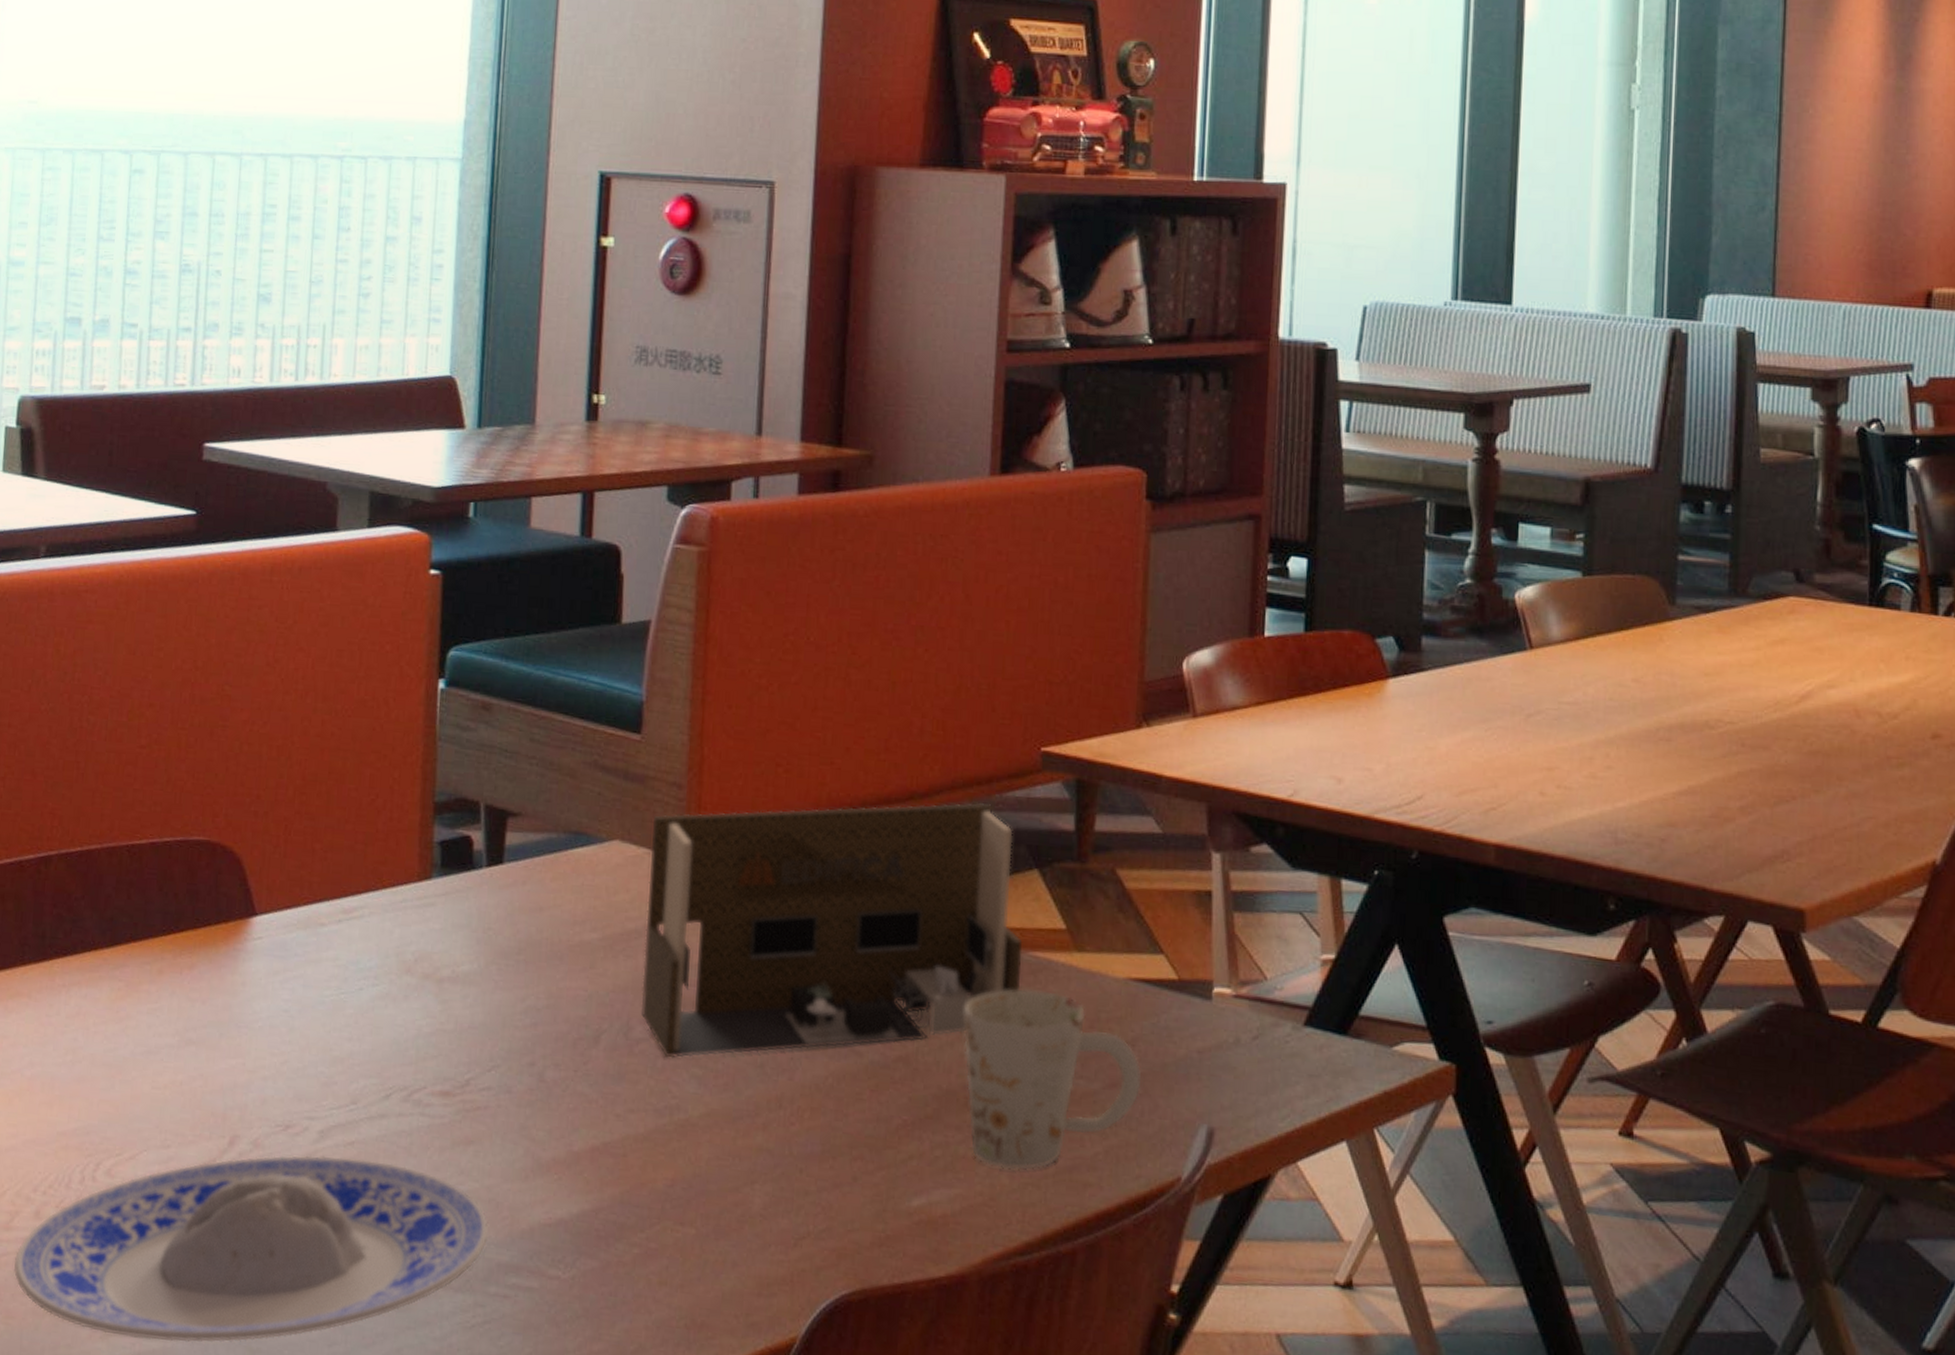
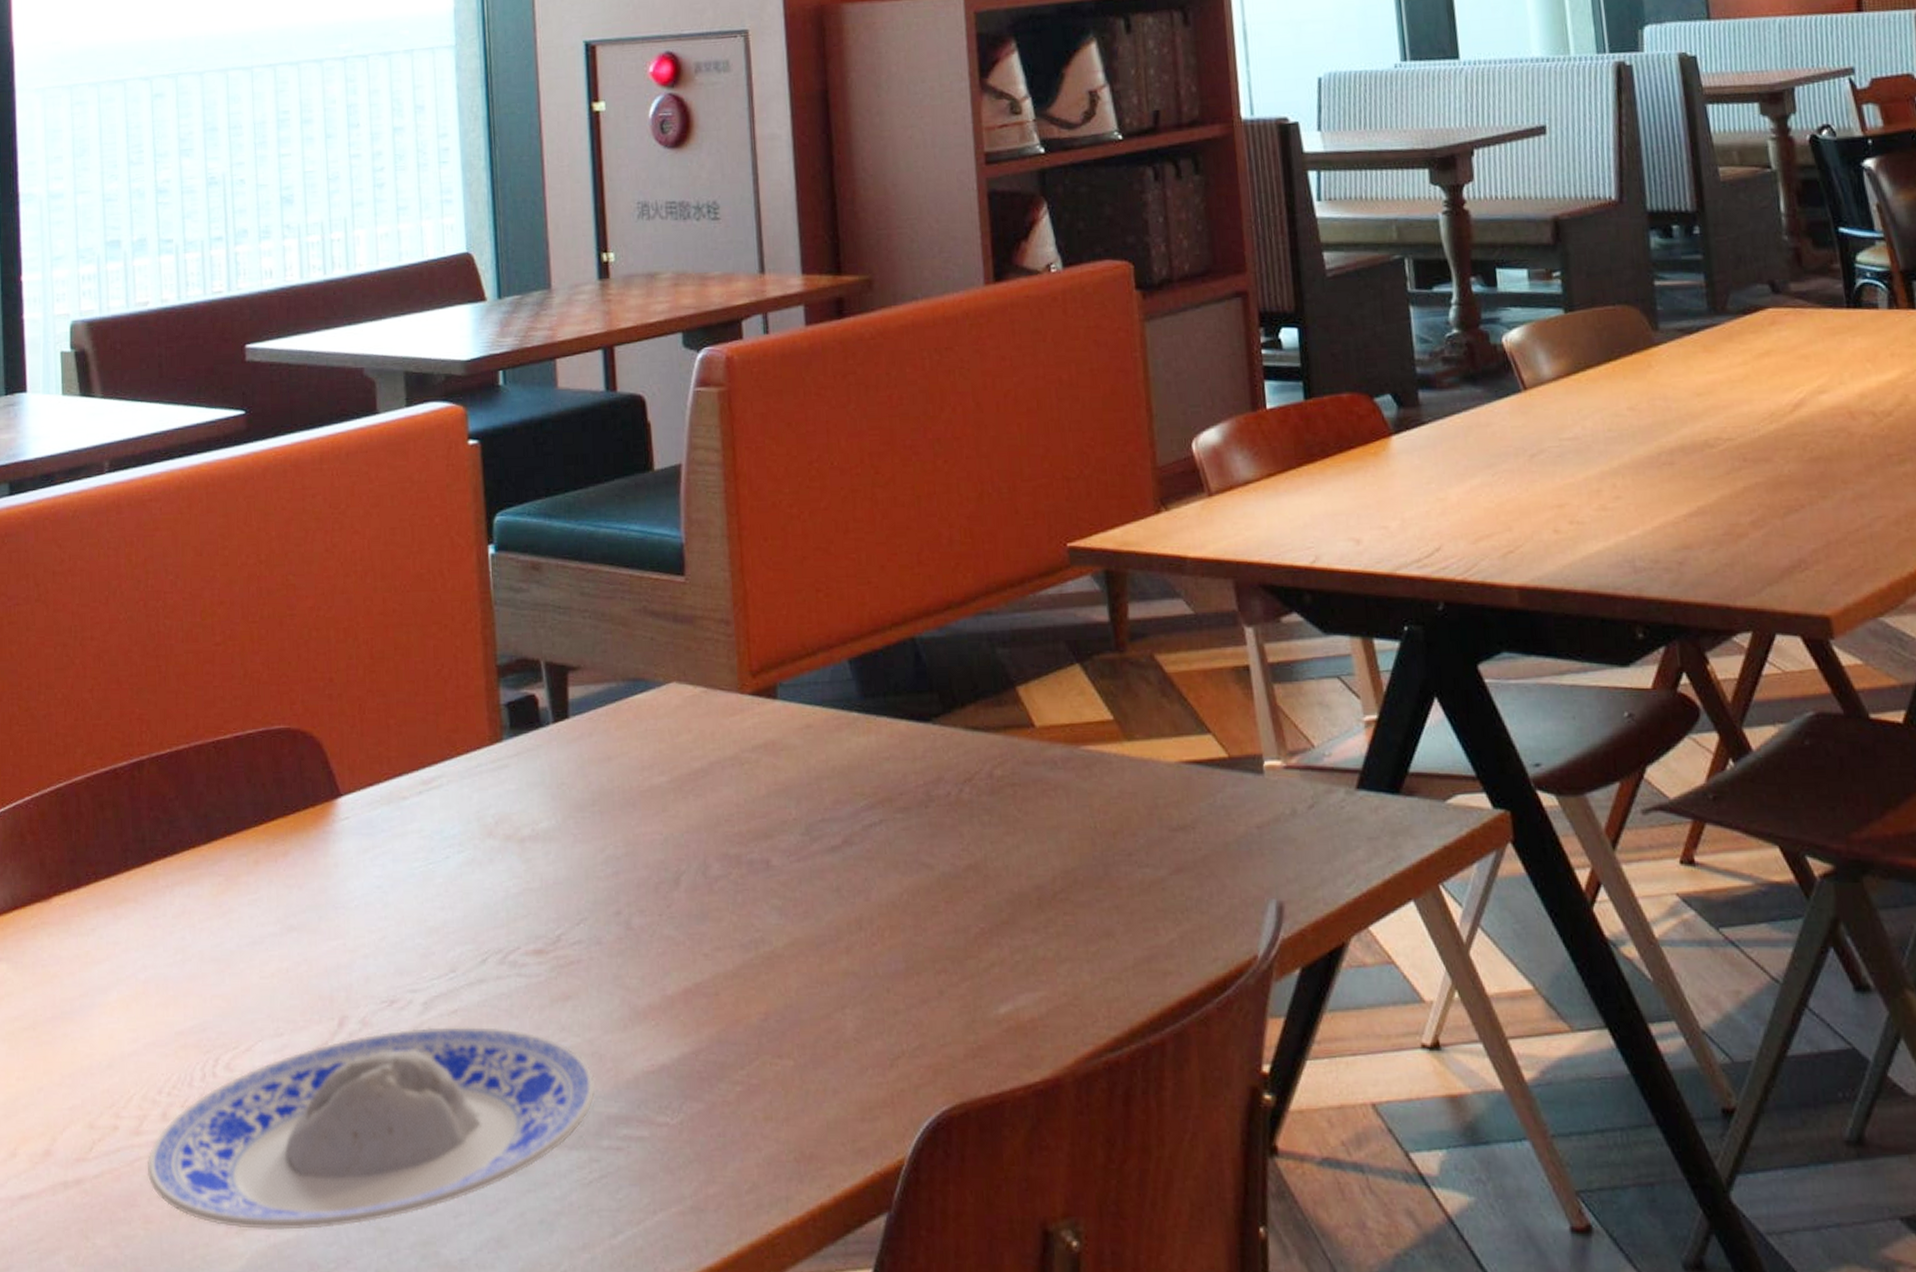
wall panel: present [642,803,1023,1059] -> none [706,605,1079,892]
mug: present [963,989,1141,1170] -> none [1025,783,1207,966]

